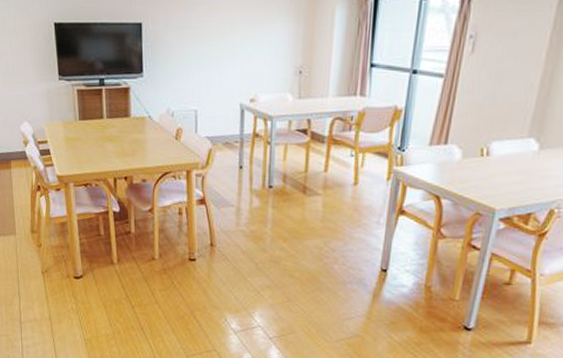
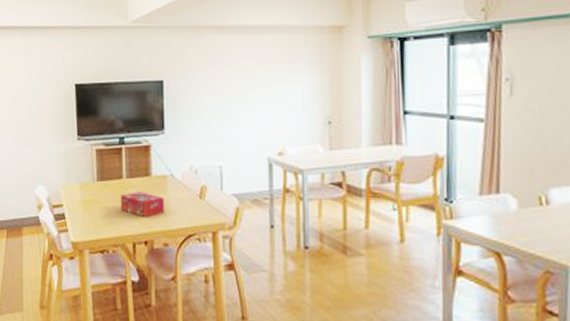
tissue box: none [101,131,143,155] -> present [120,192,165,217]

